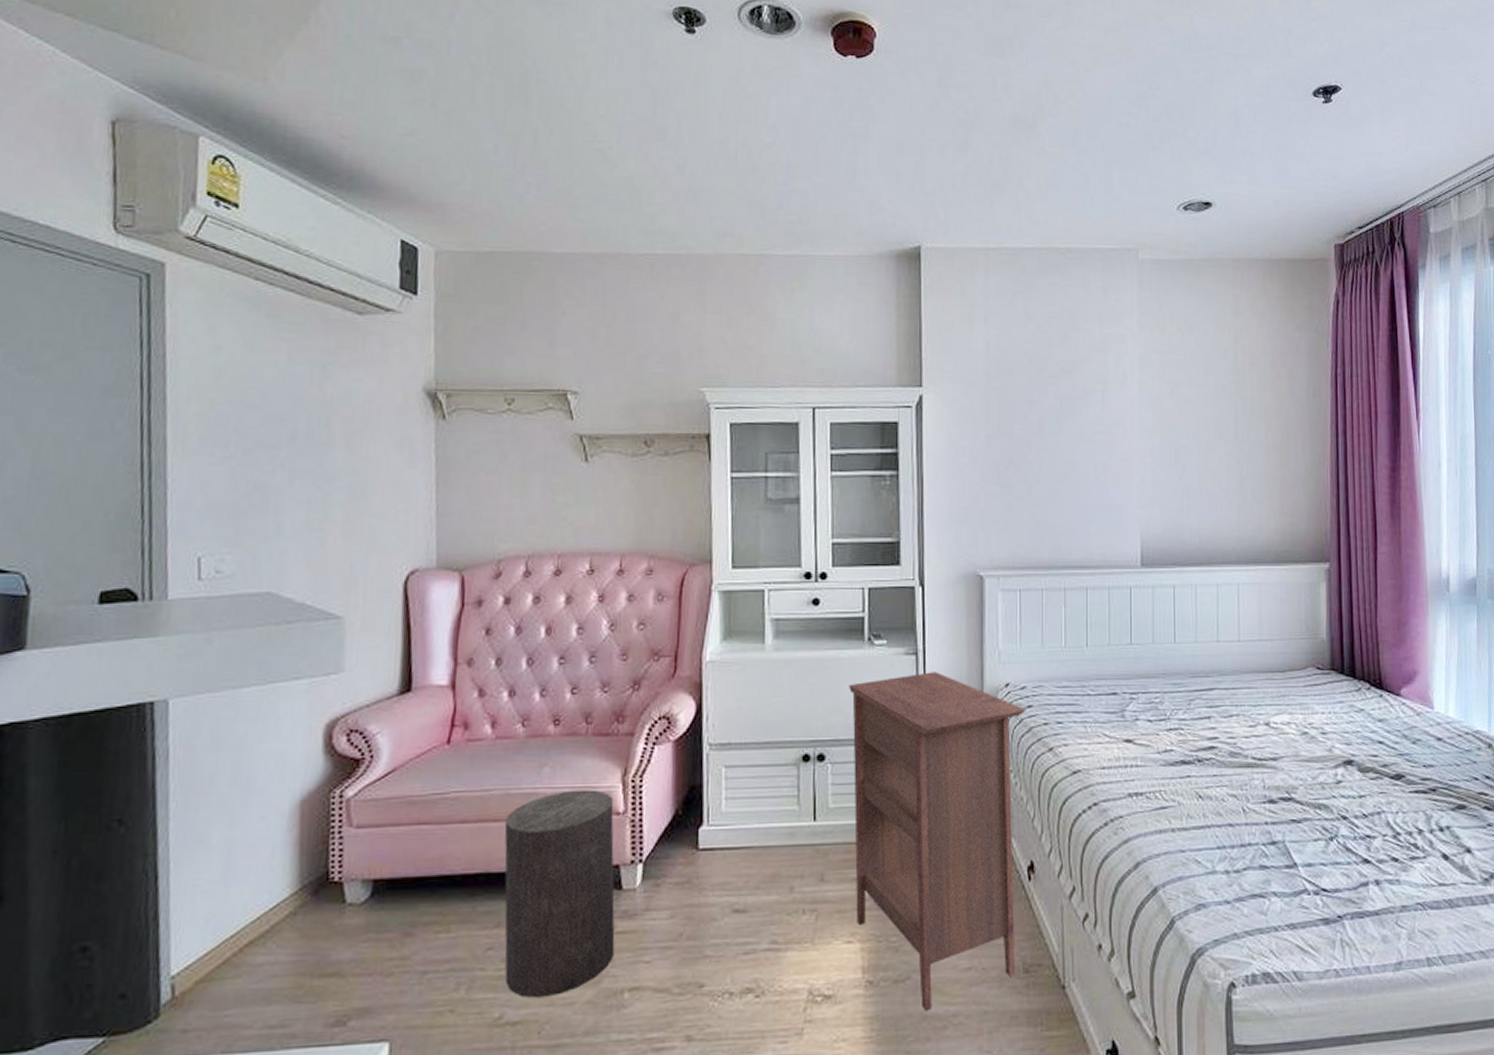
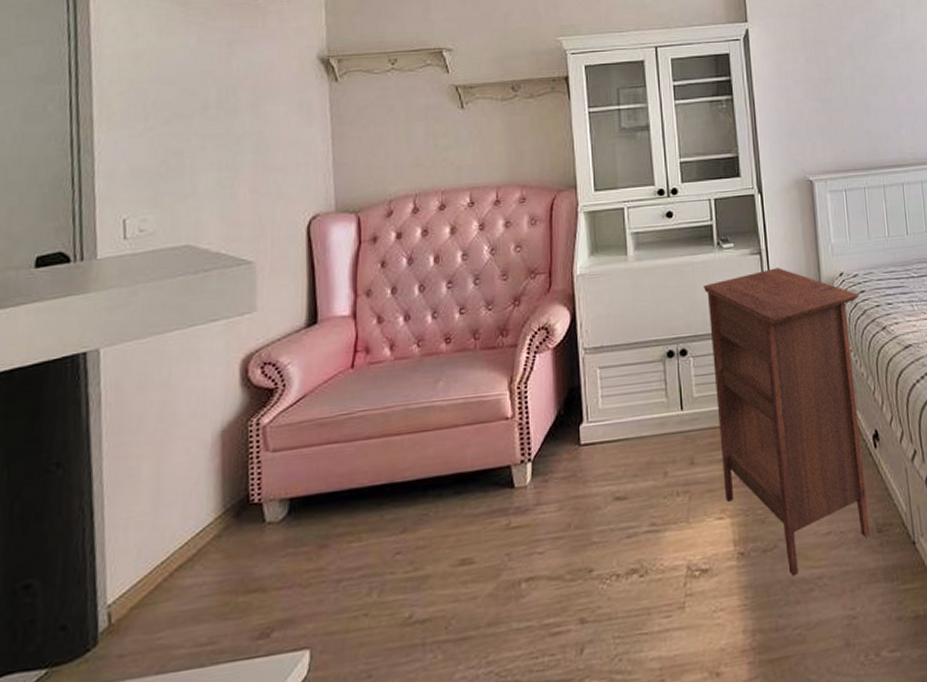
stool: present [504,789,615,998] -> none [406,398,511,596]

